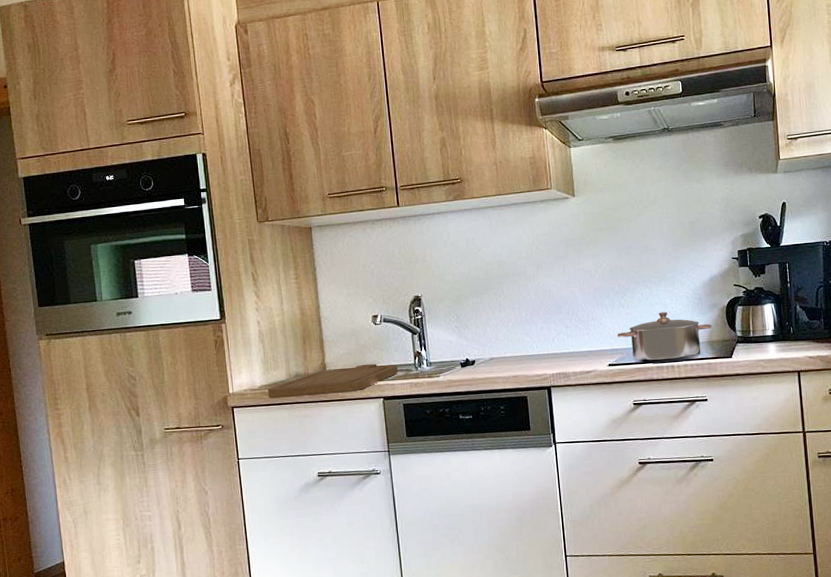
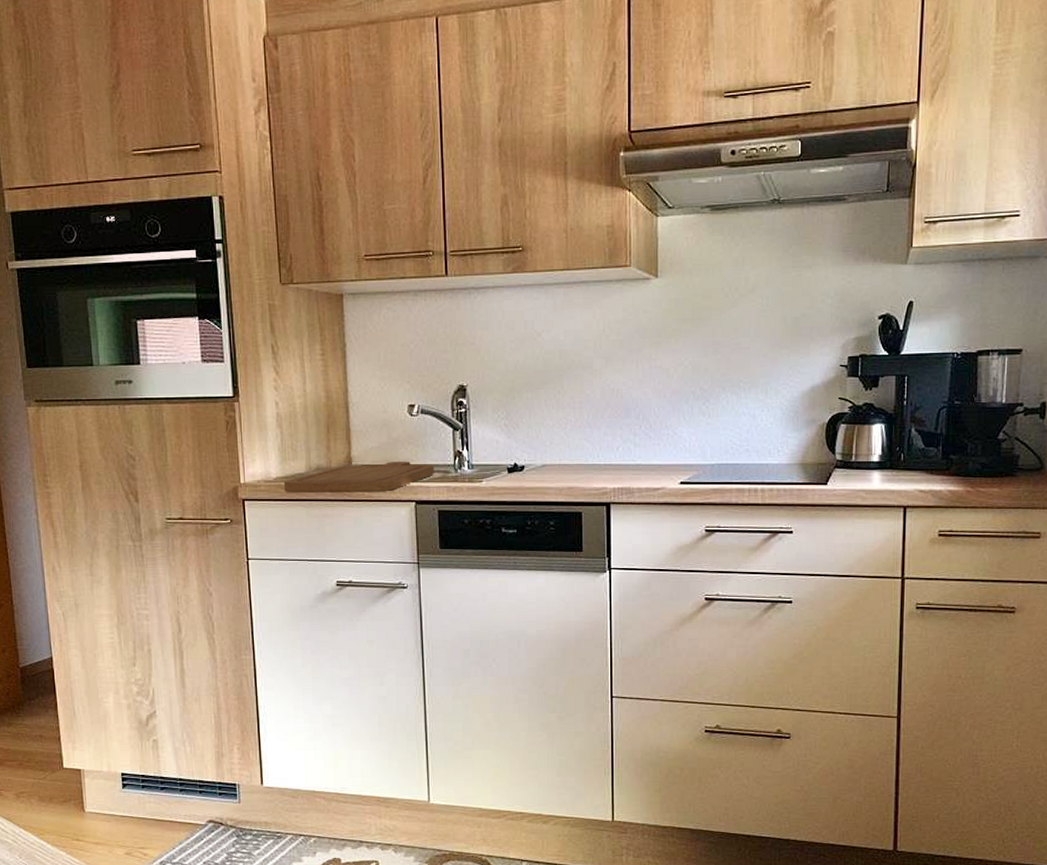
cooking pot: present [617,311,712,364] -> none [693,424,808,484]

